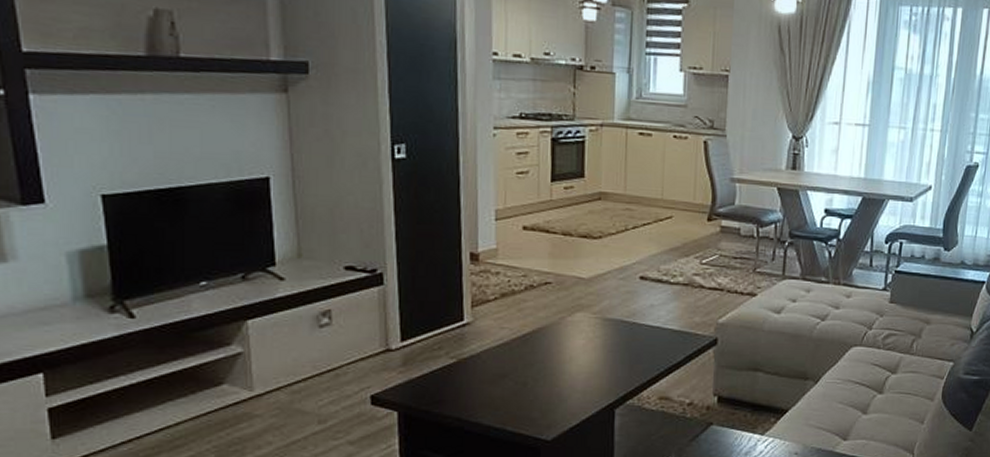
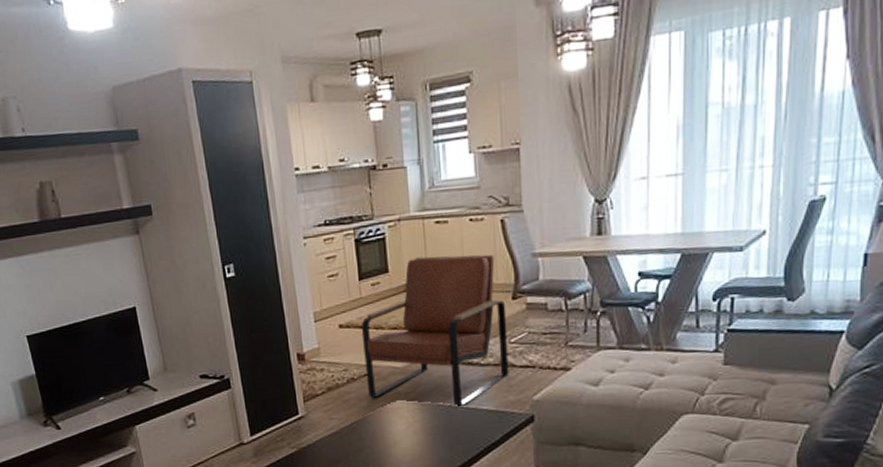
armchair: none [547,166,701,325] -> present [361,254,509,407]

